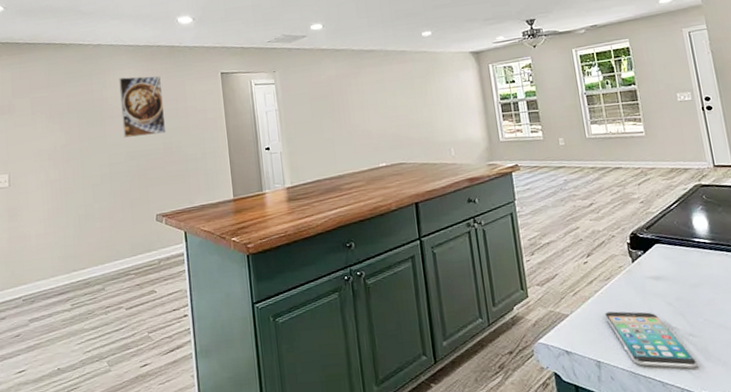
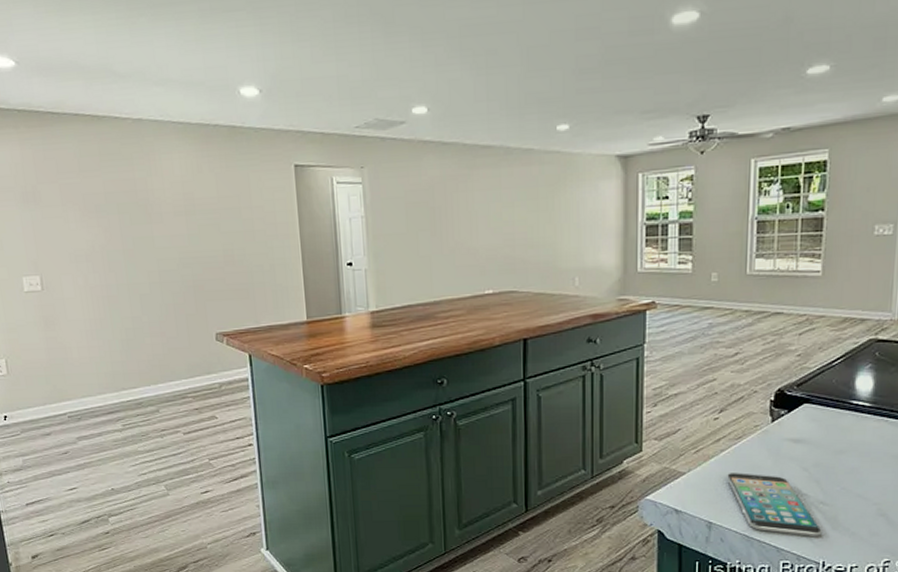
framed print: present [119,76,166,138] -> none [167,164,227,240]

